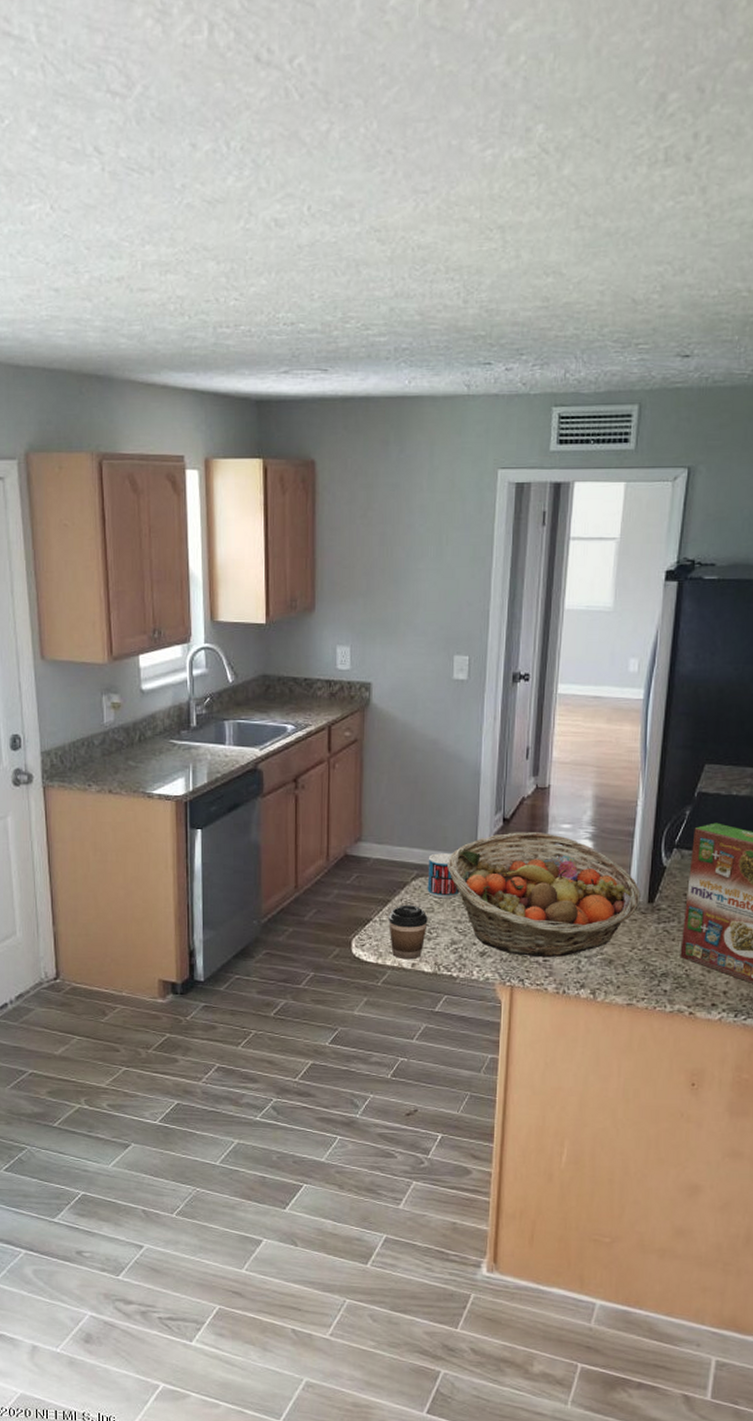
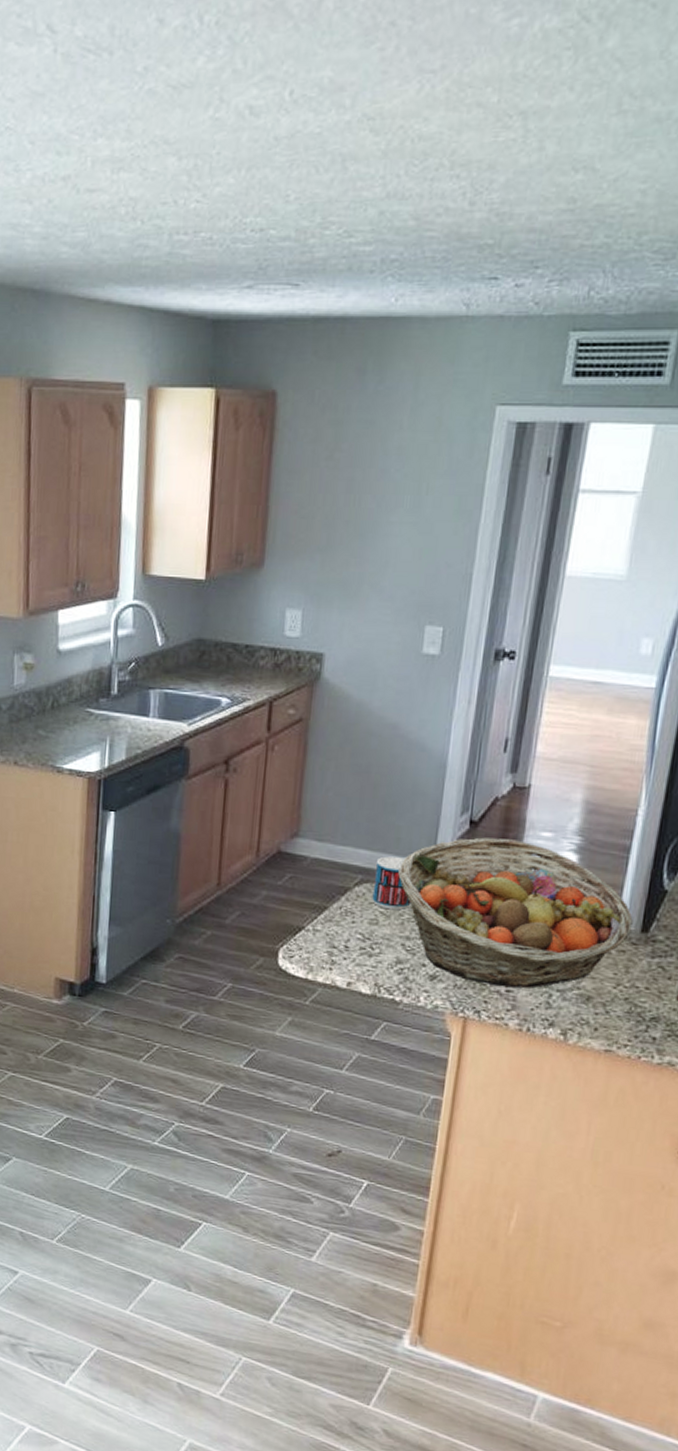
coffee cup: present [389,904,428,960] -> none [323,913,371,978]

